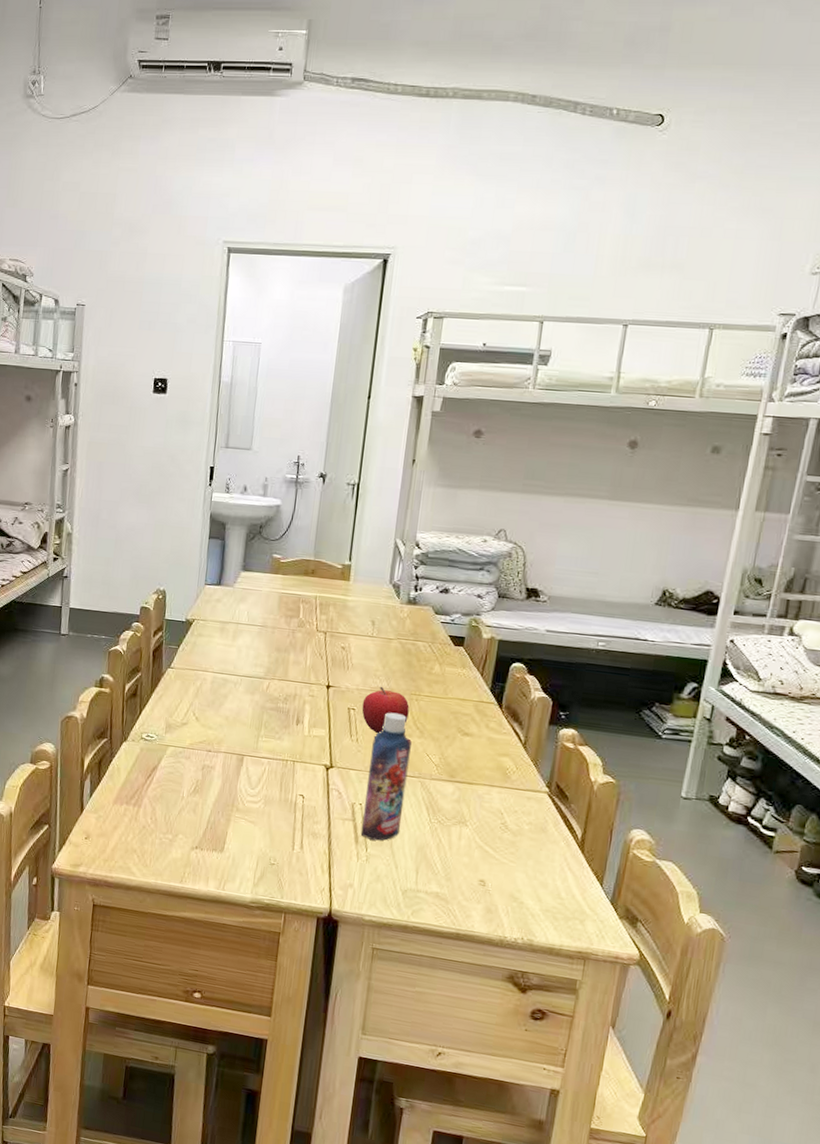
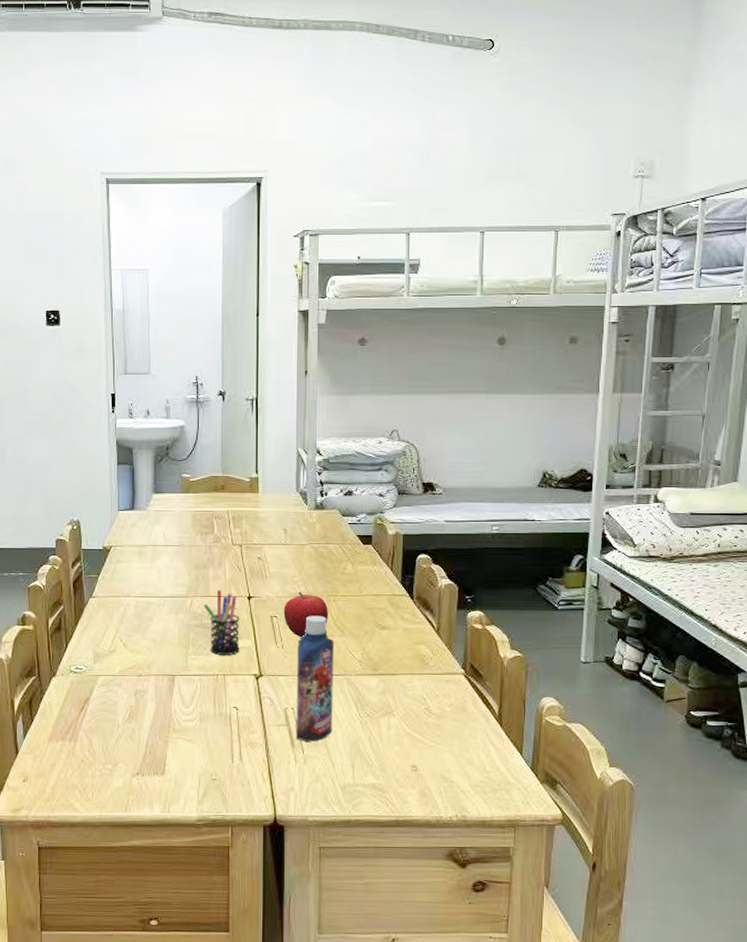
pen holder: none [280,675,317,742] -> present [203,590,240,655]

